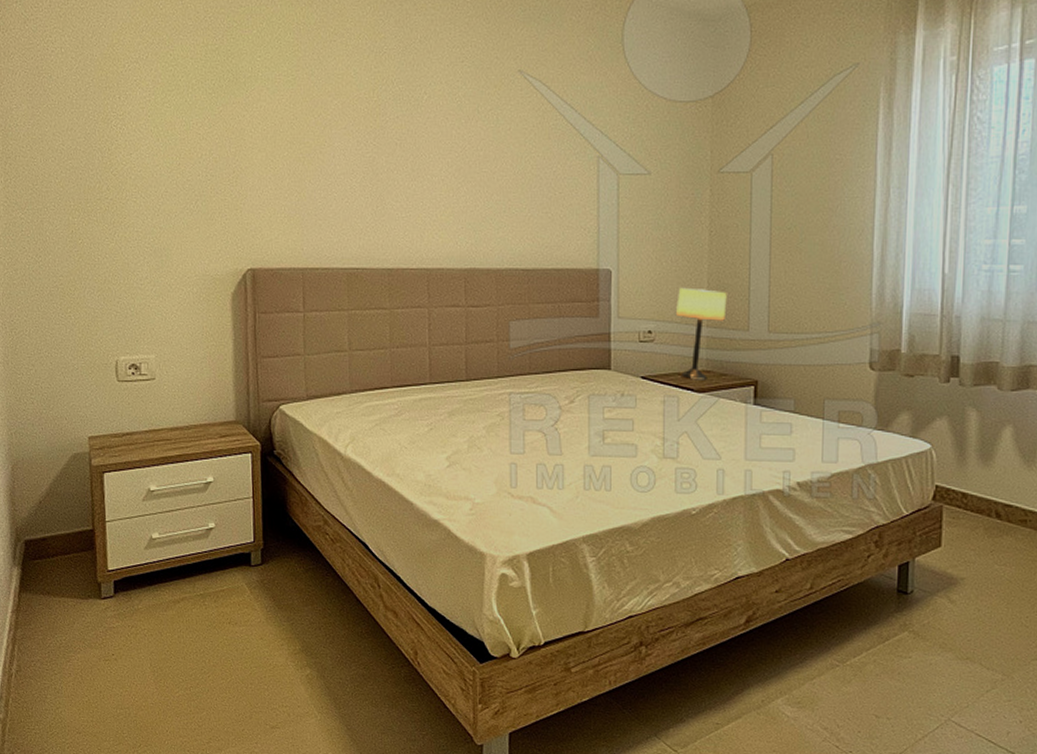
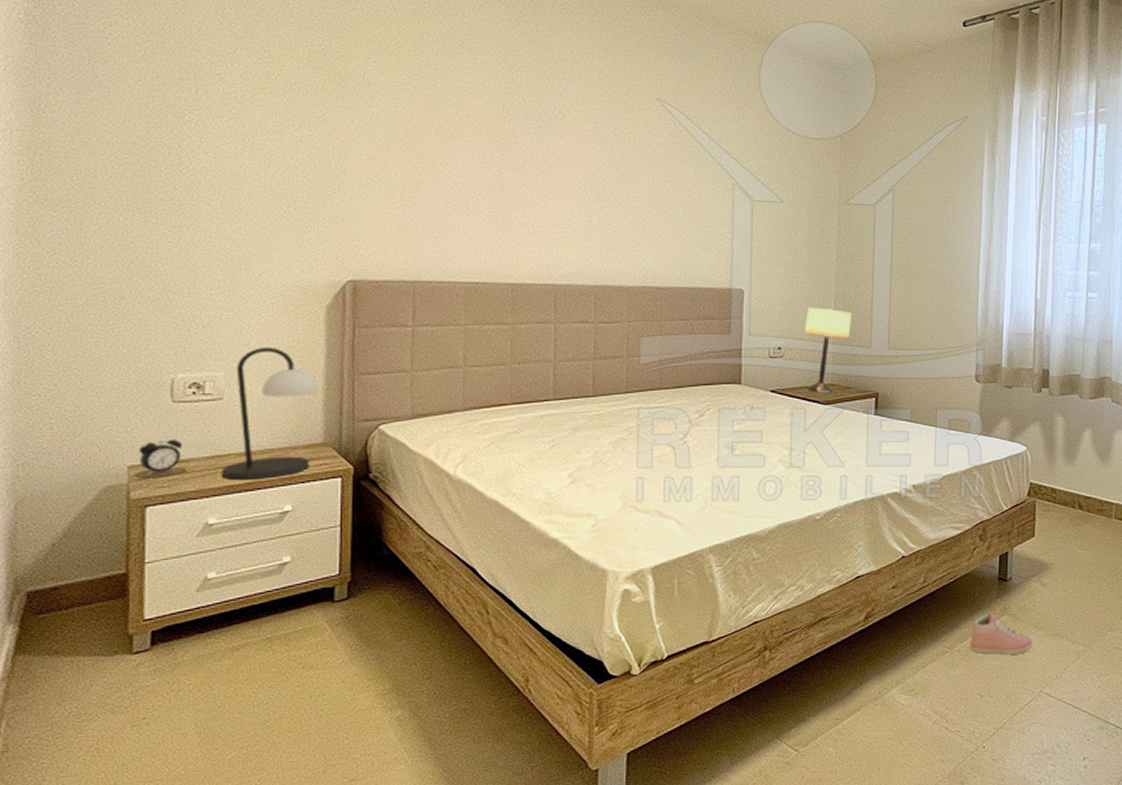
alarm clock: none [94,412,131,448] -> present [135,437,185,479]
table lamp: none [158,332,229,453] -> present [222,347,319,481]
sneaker: none [864,628,938,676] -> present [970,613,1033,655]

